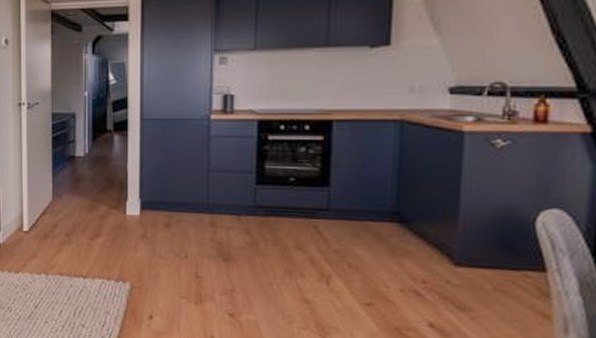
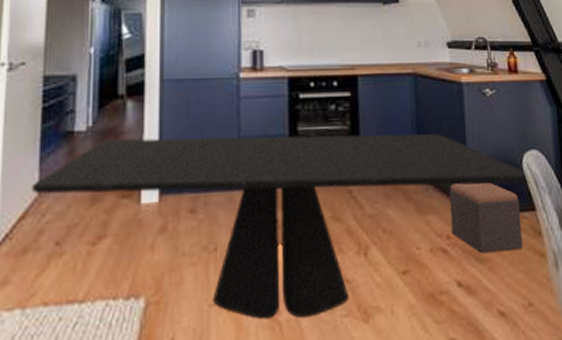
dining table: none [47,165,543,323] -> present [31,133,530,320]
footstool: none [428,233,525,306] -> present [449,182,523,253]

